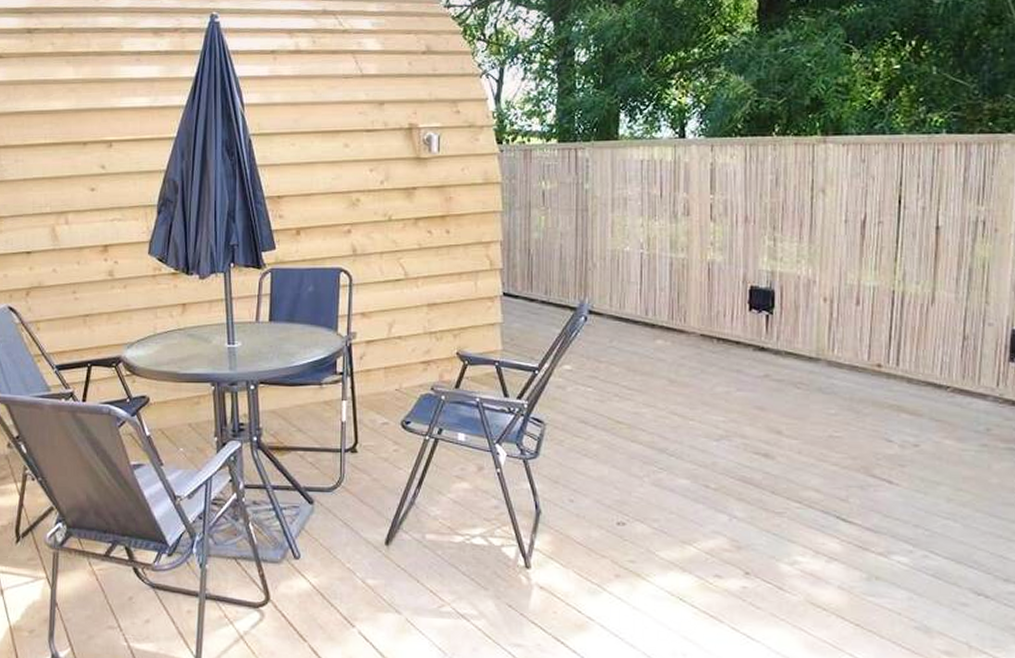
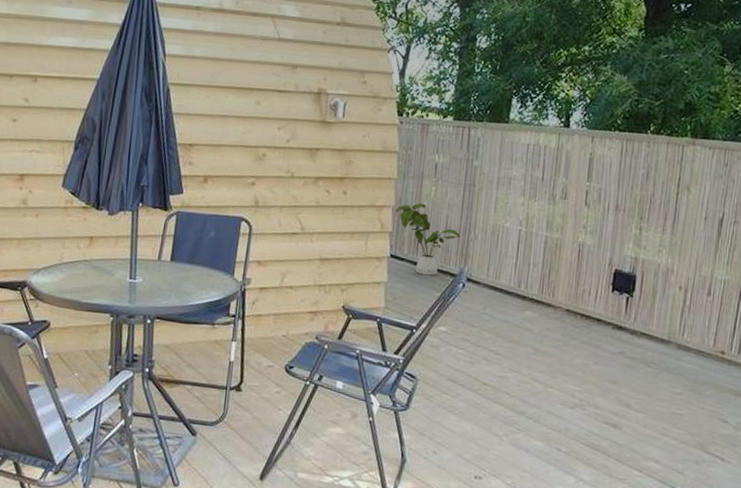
house plant: none [504,234,578,312] -> present [396,203,461,276]

